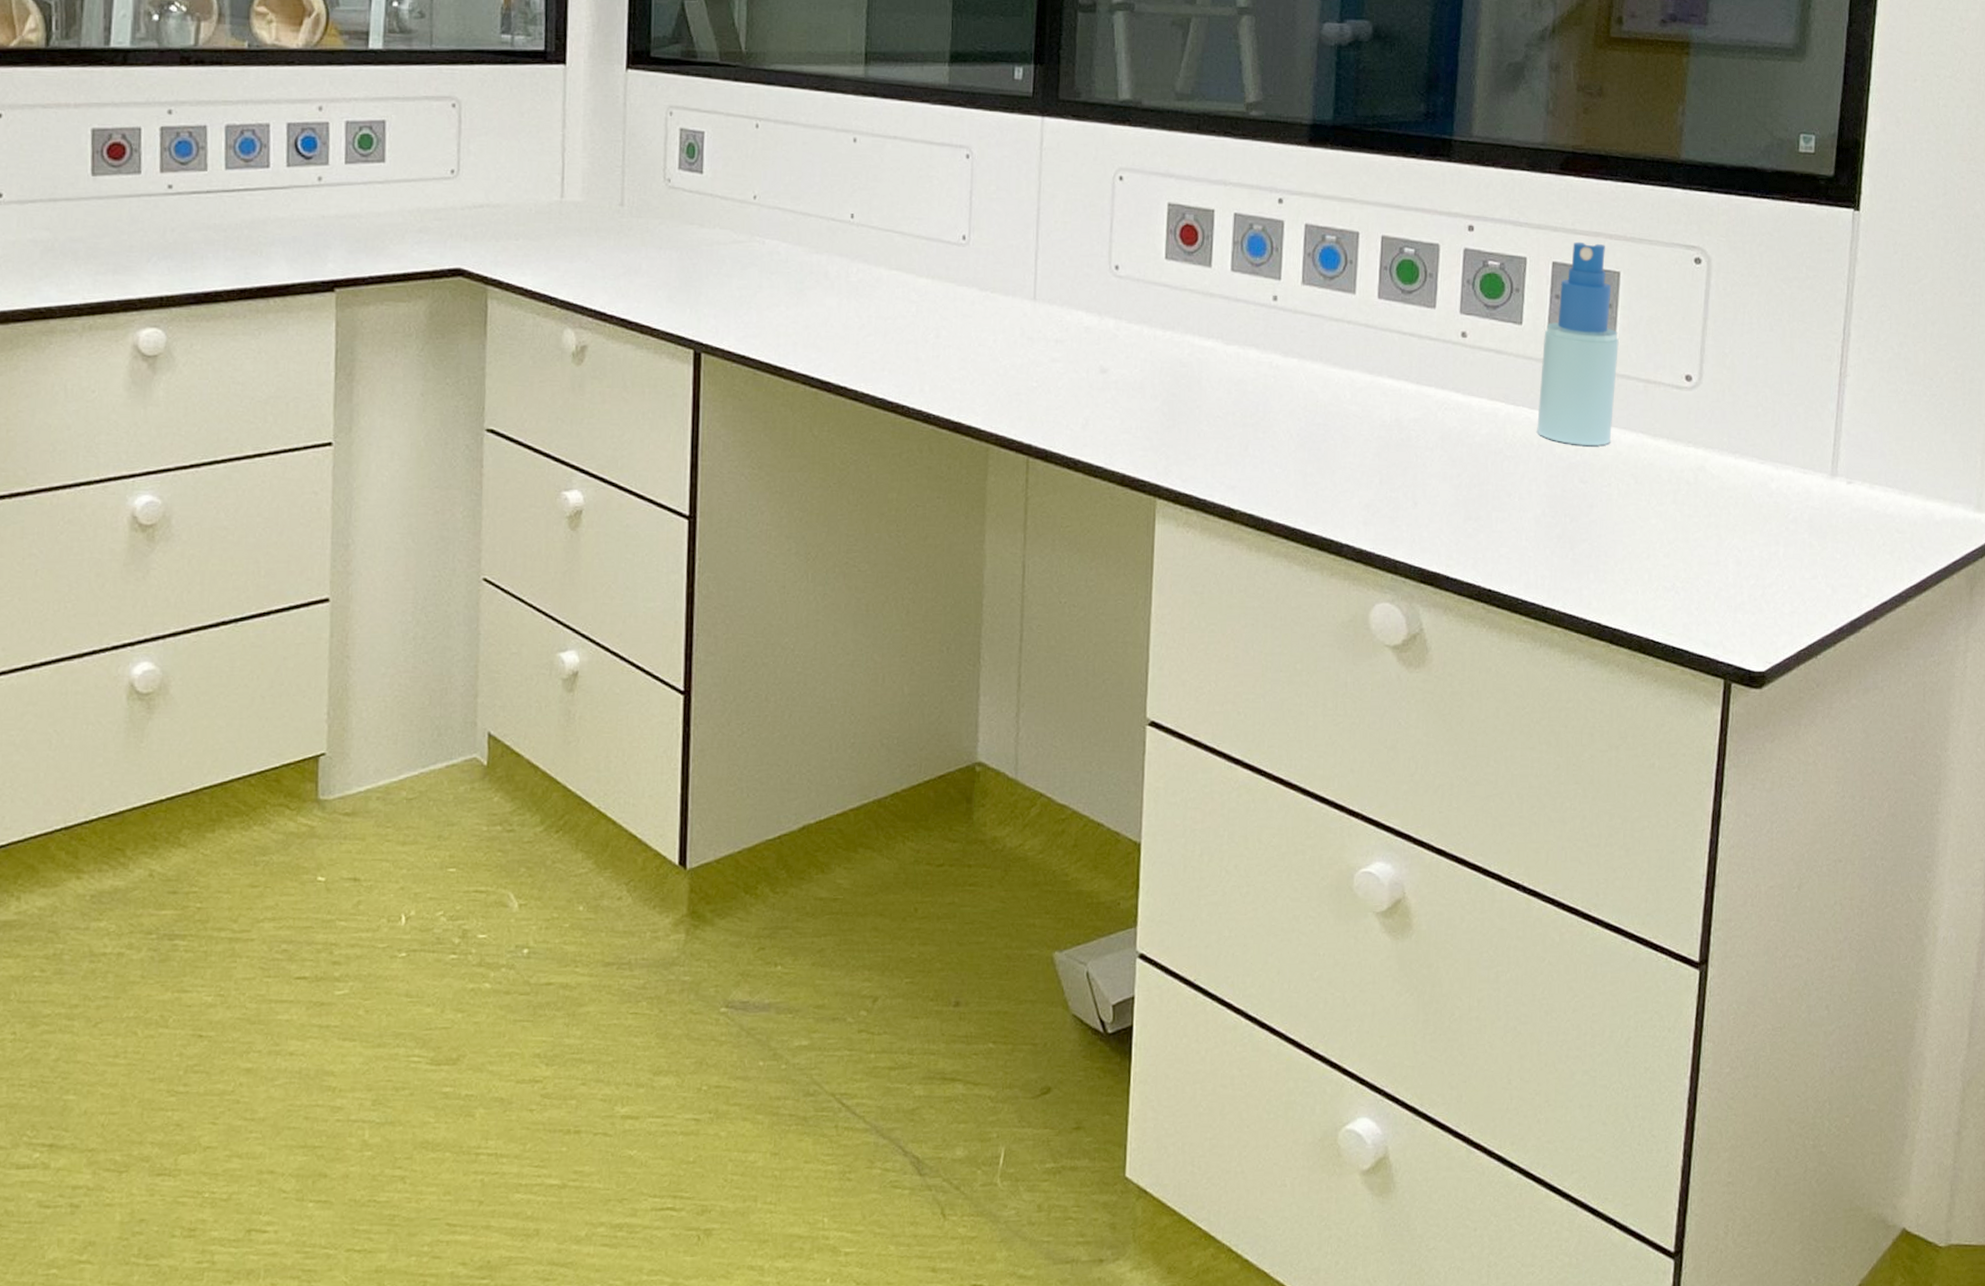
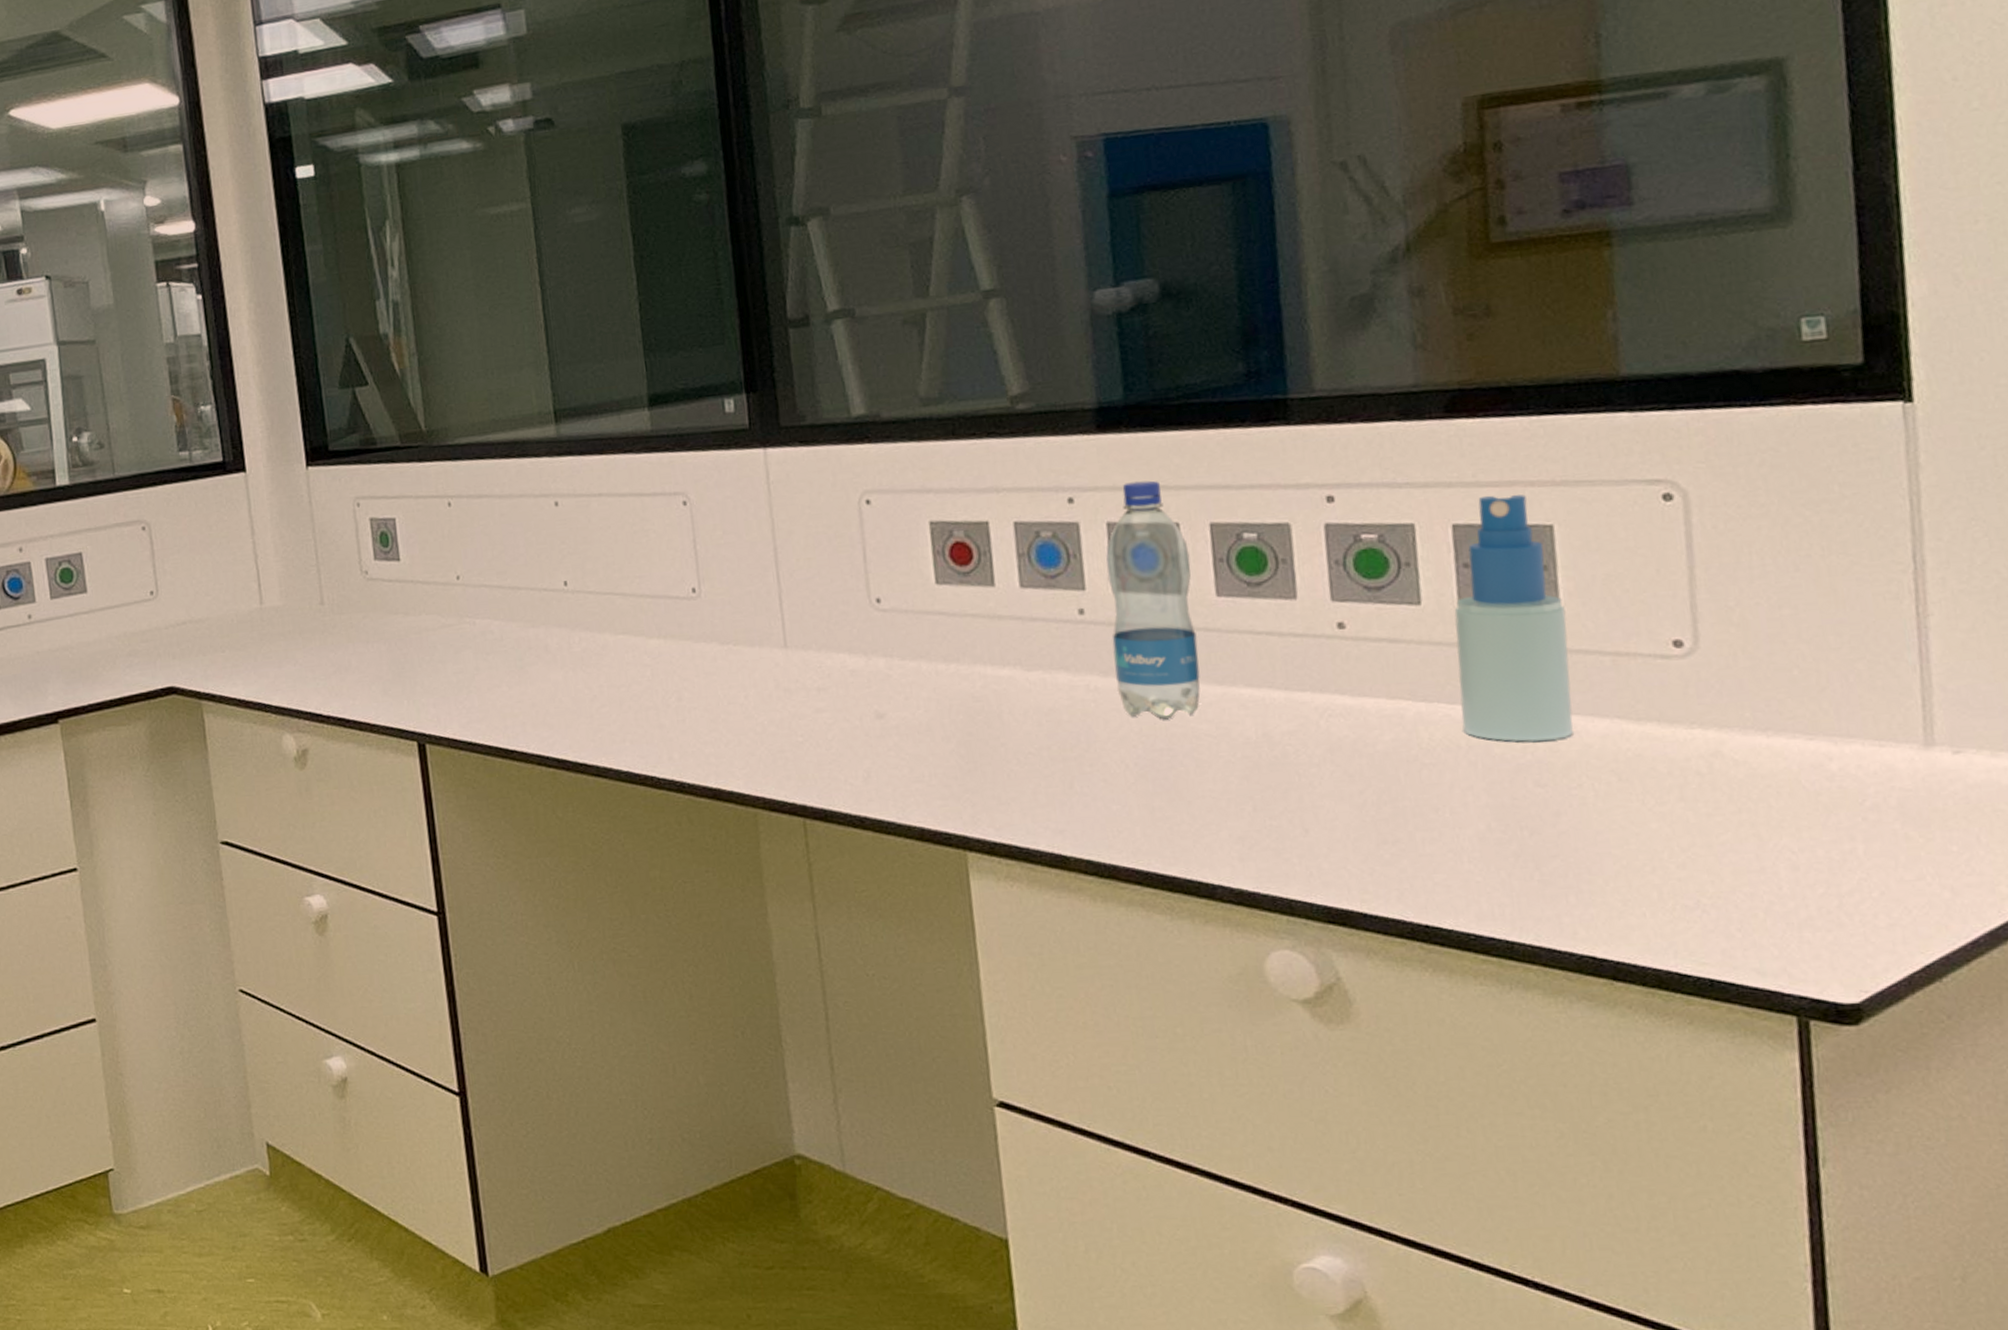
bottle: none [1292,192,1363,399] -> present [1106,480,1201,720]

